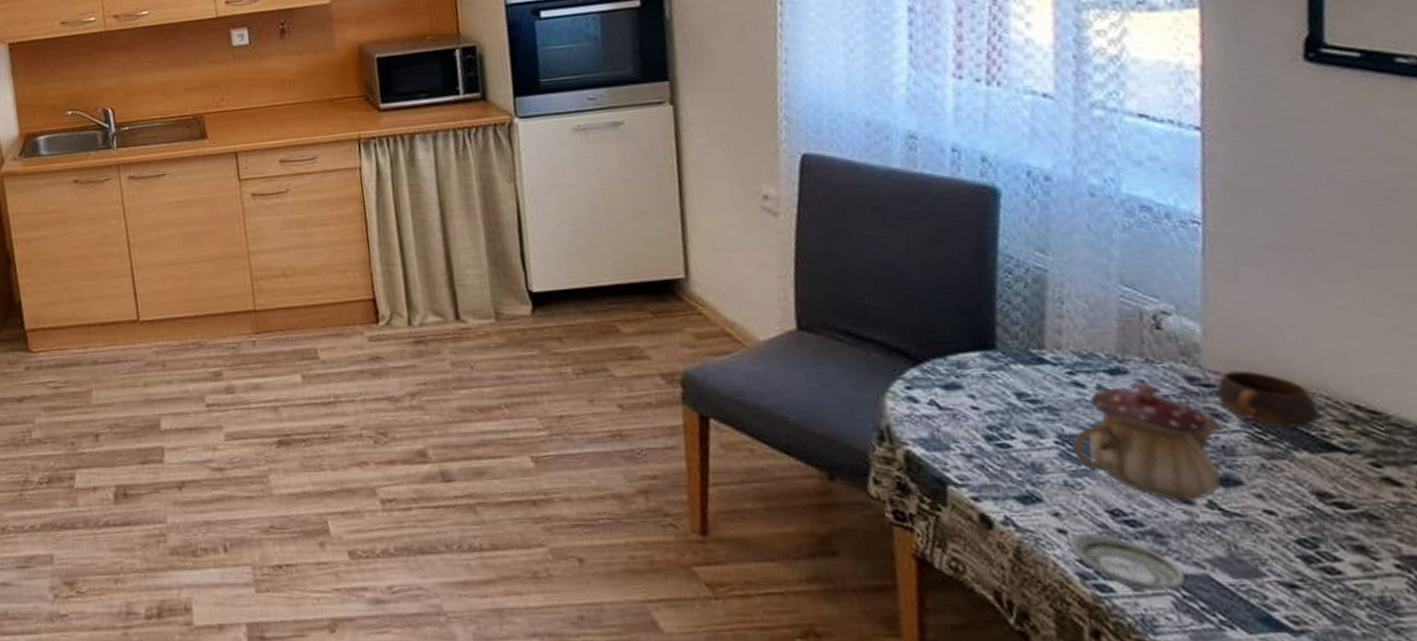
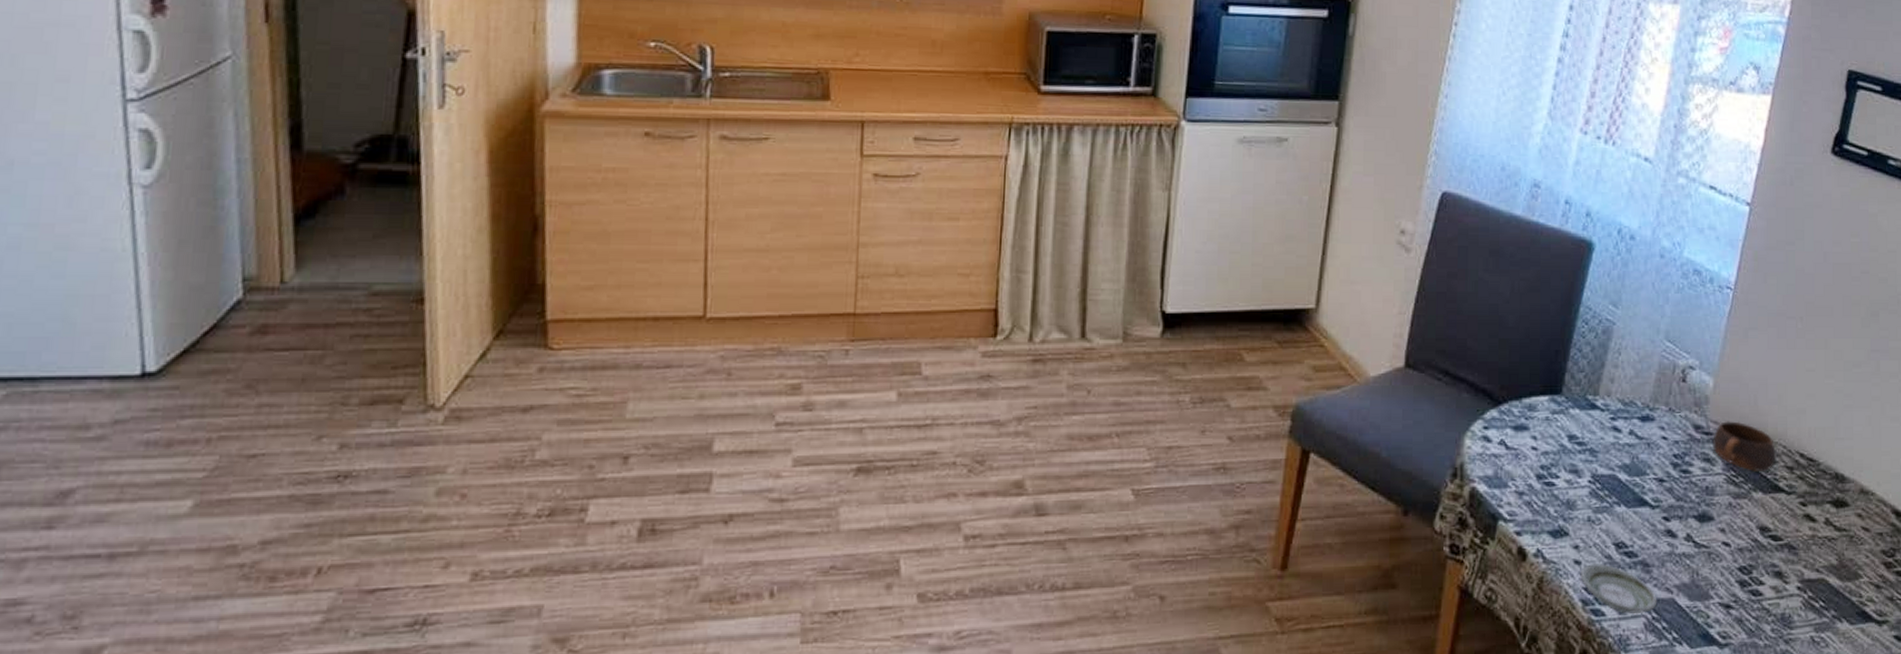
teapot: present [1073,381,1222,501] -> none [1601,428,1709,535]

